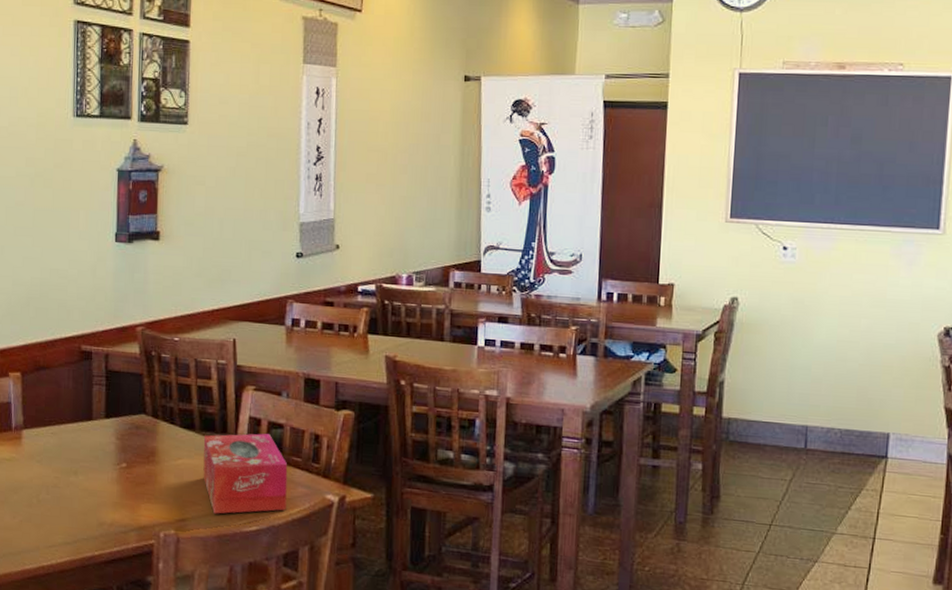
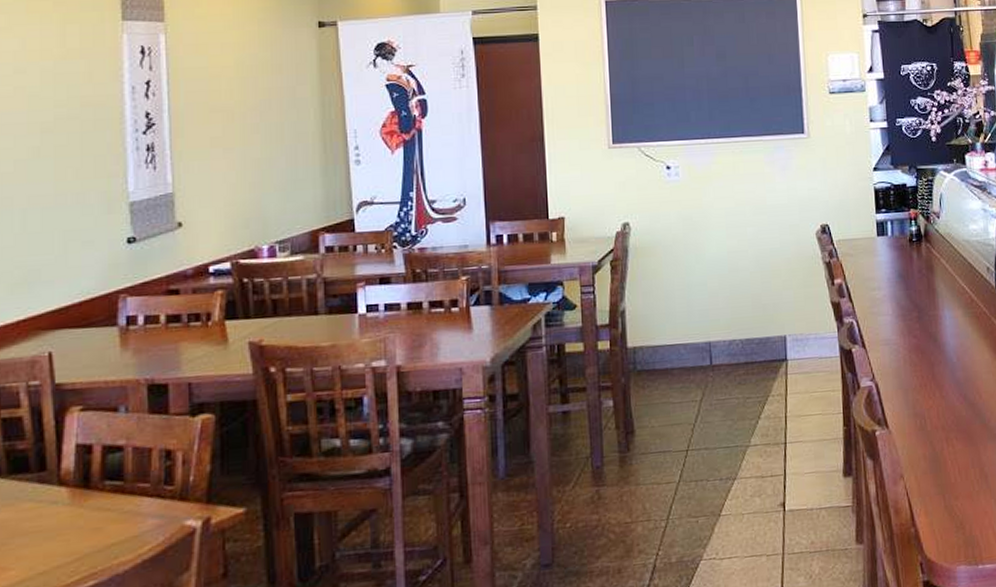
tissue box: present [203,433,288,514] -> none [13,461,133,577]

